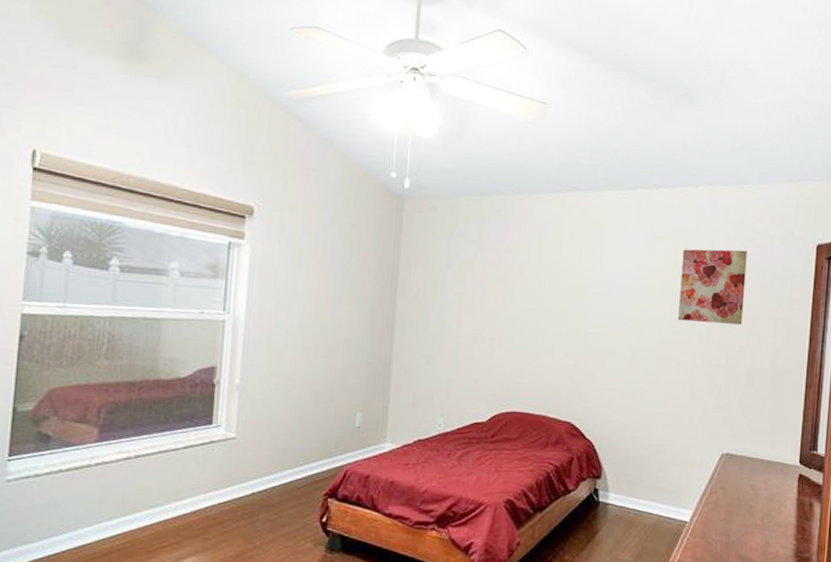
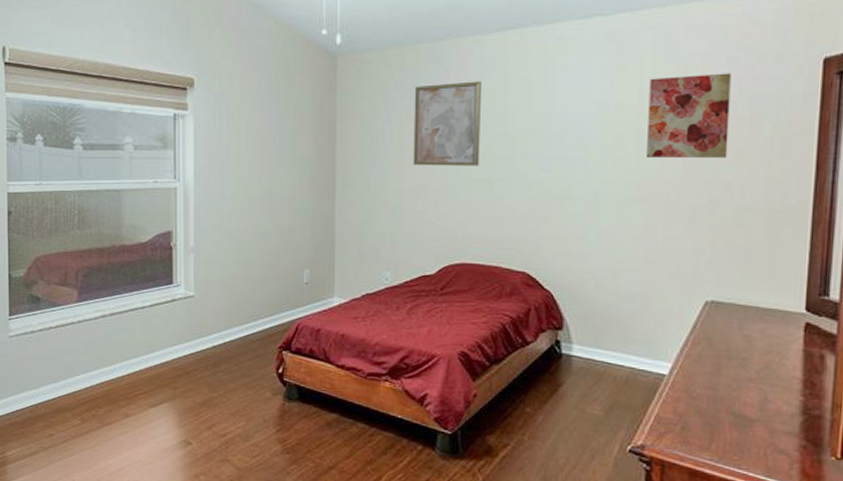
wall art: none [472,236,539,318] -> present [413,81,481,166]

